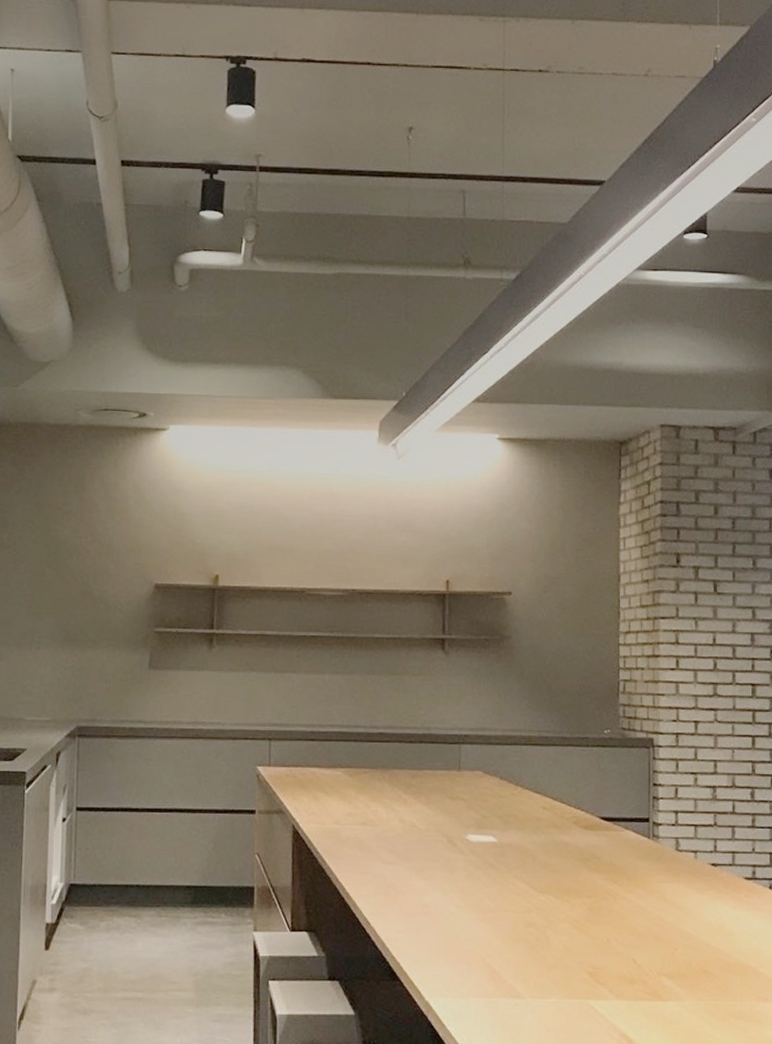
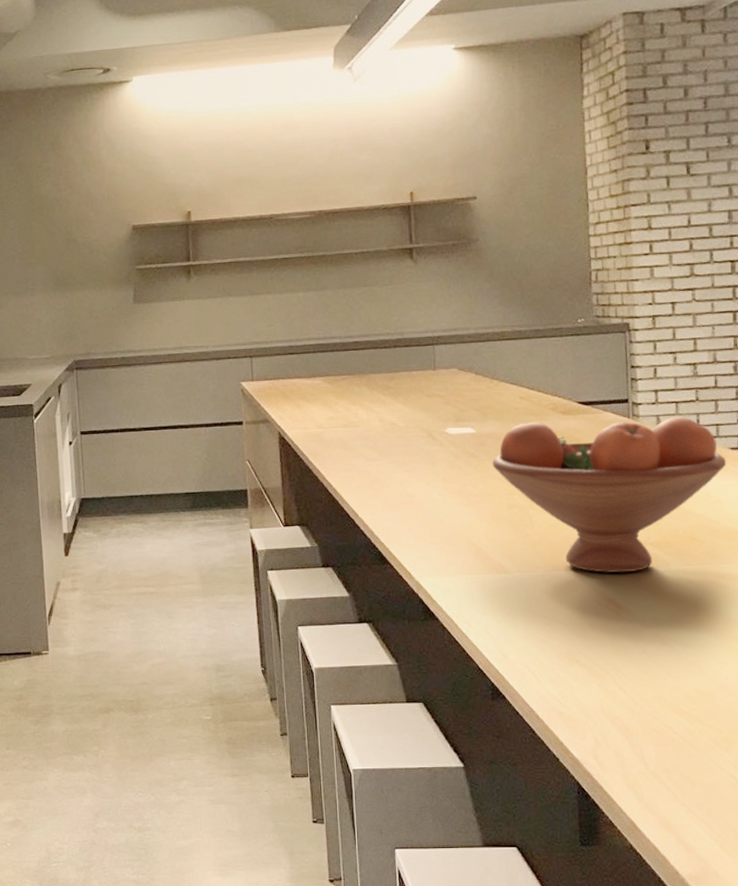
fruit bowl: none [511,834,740,1005] -> present [492,416,726,573]

